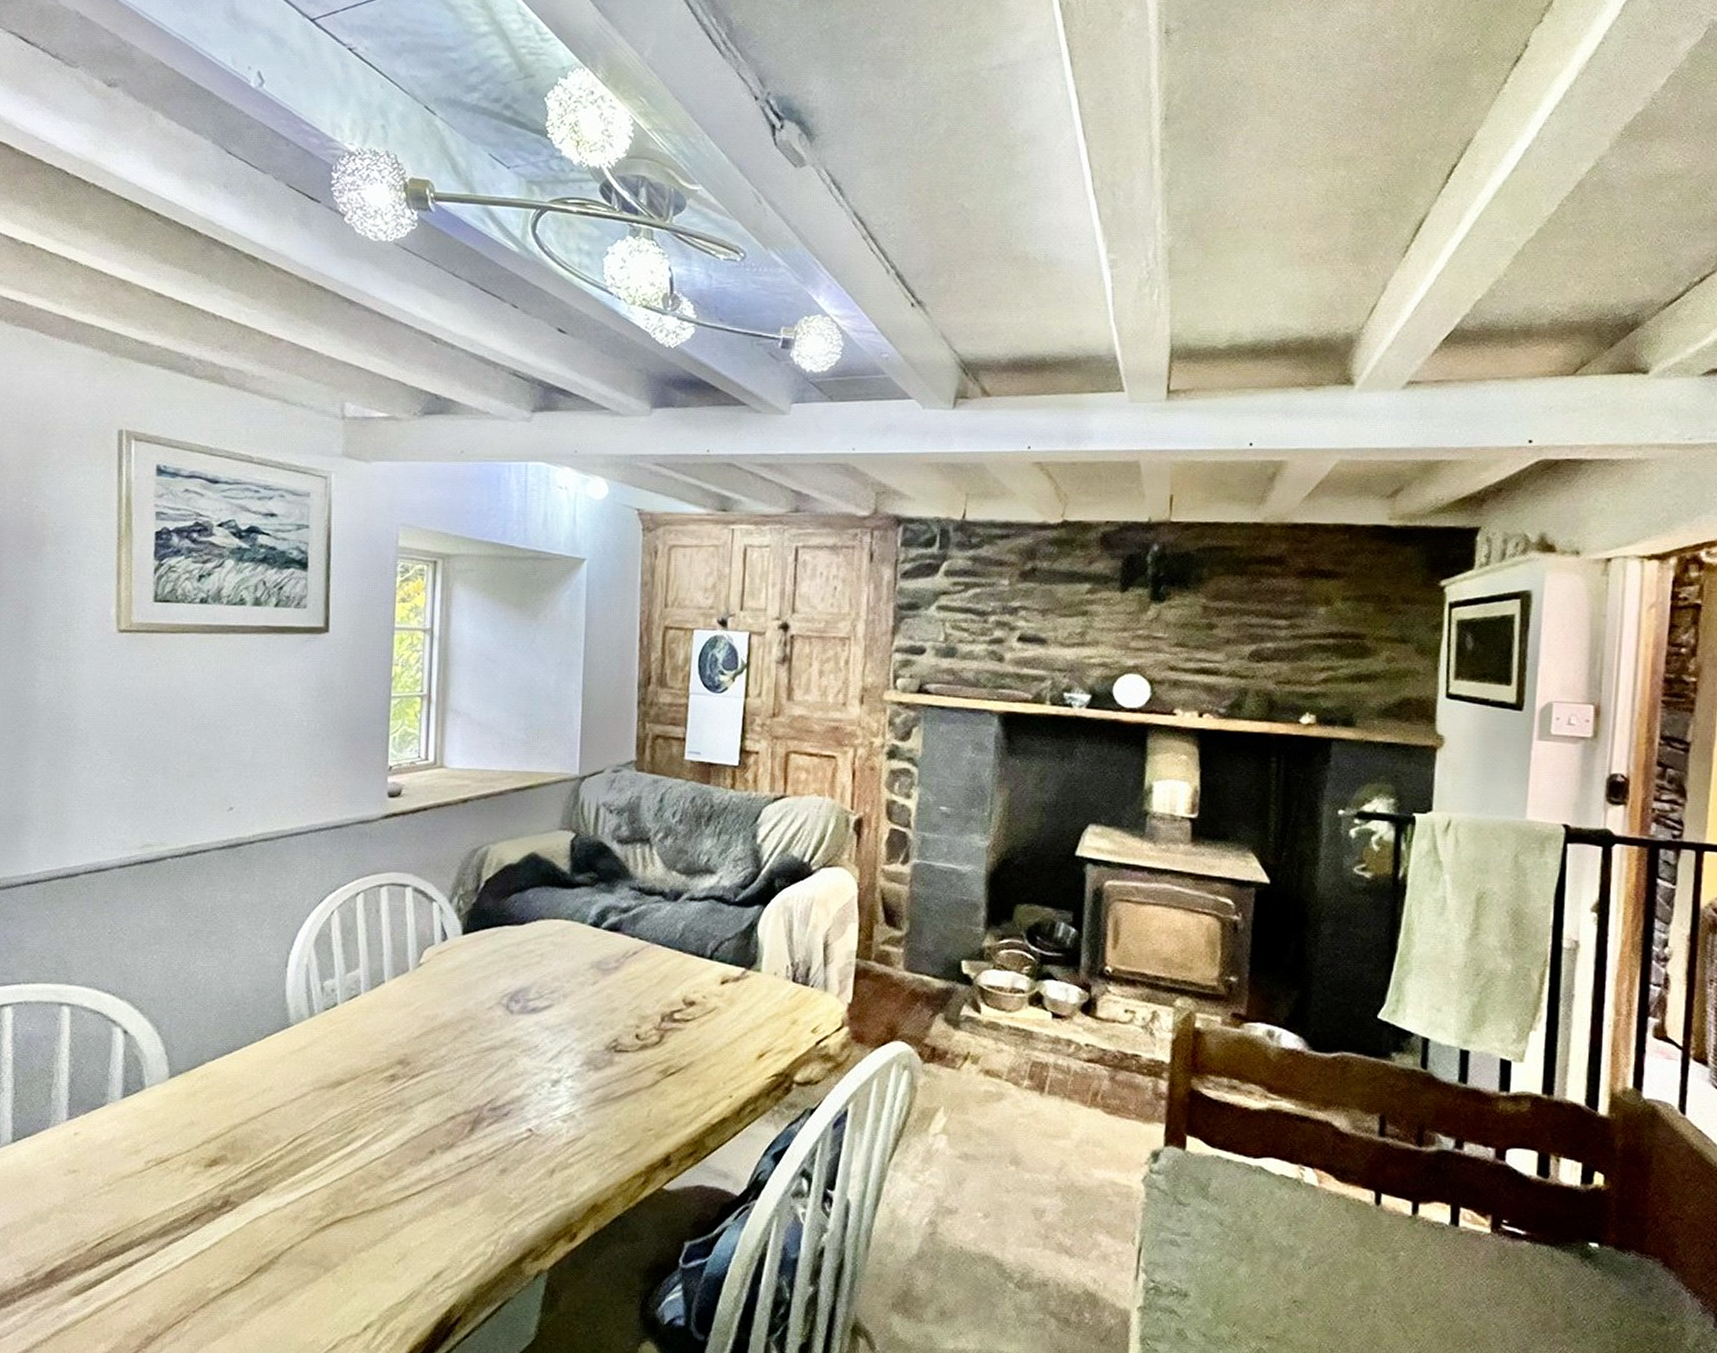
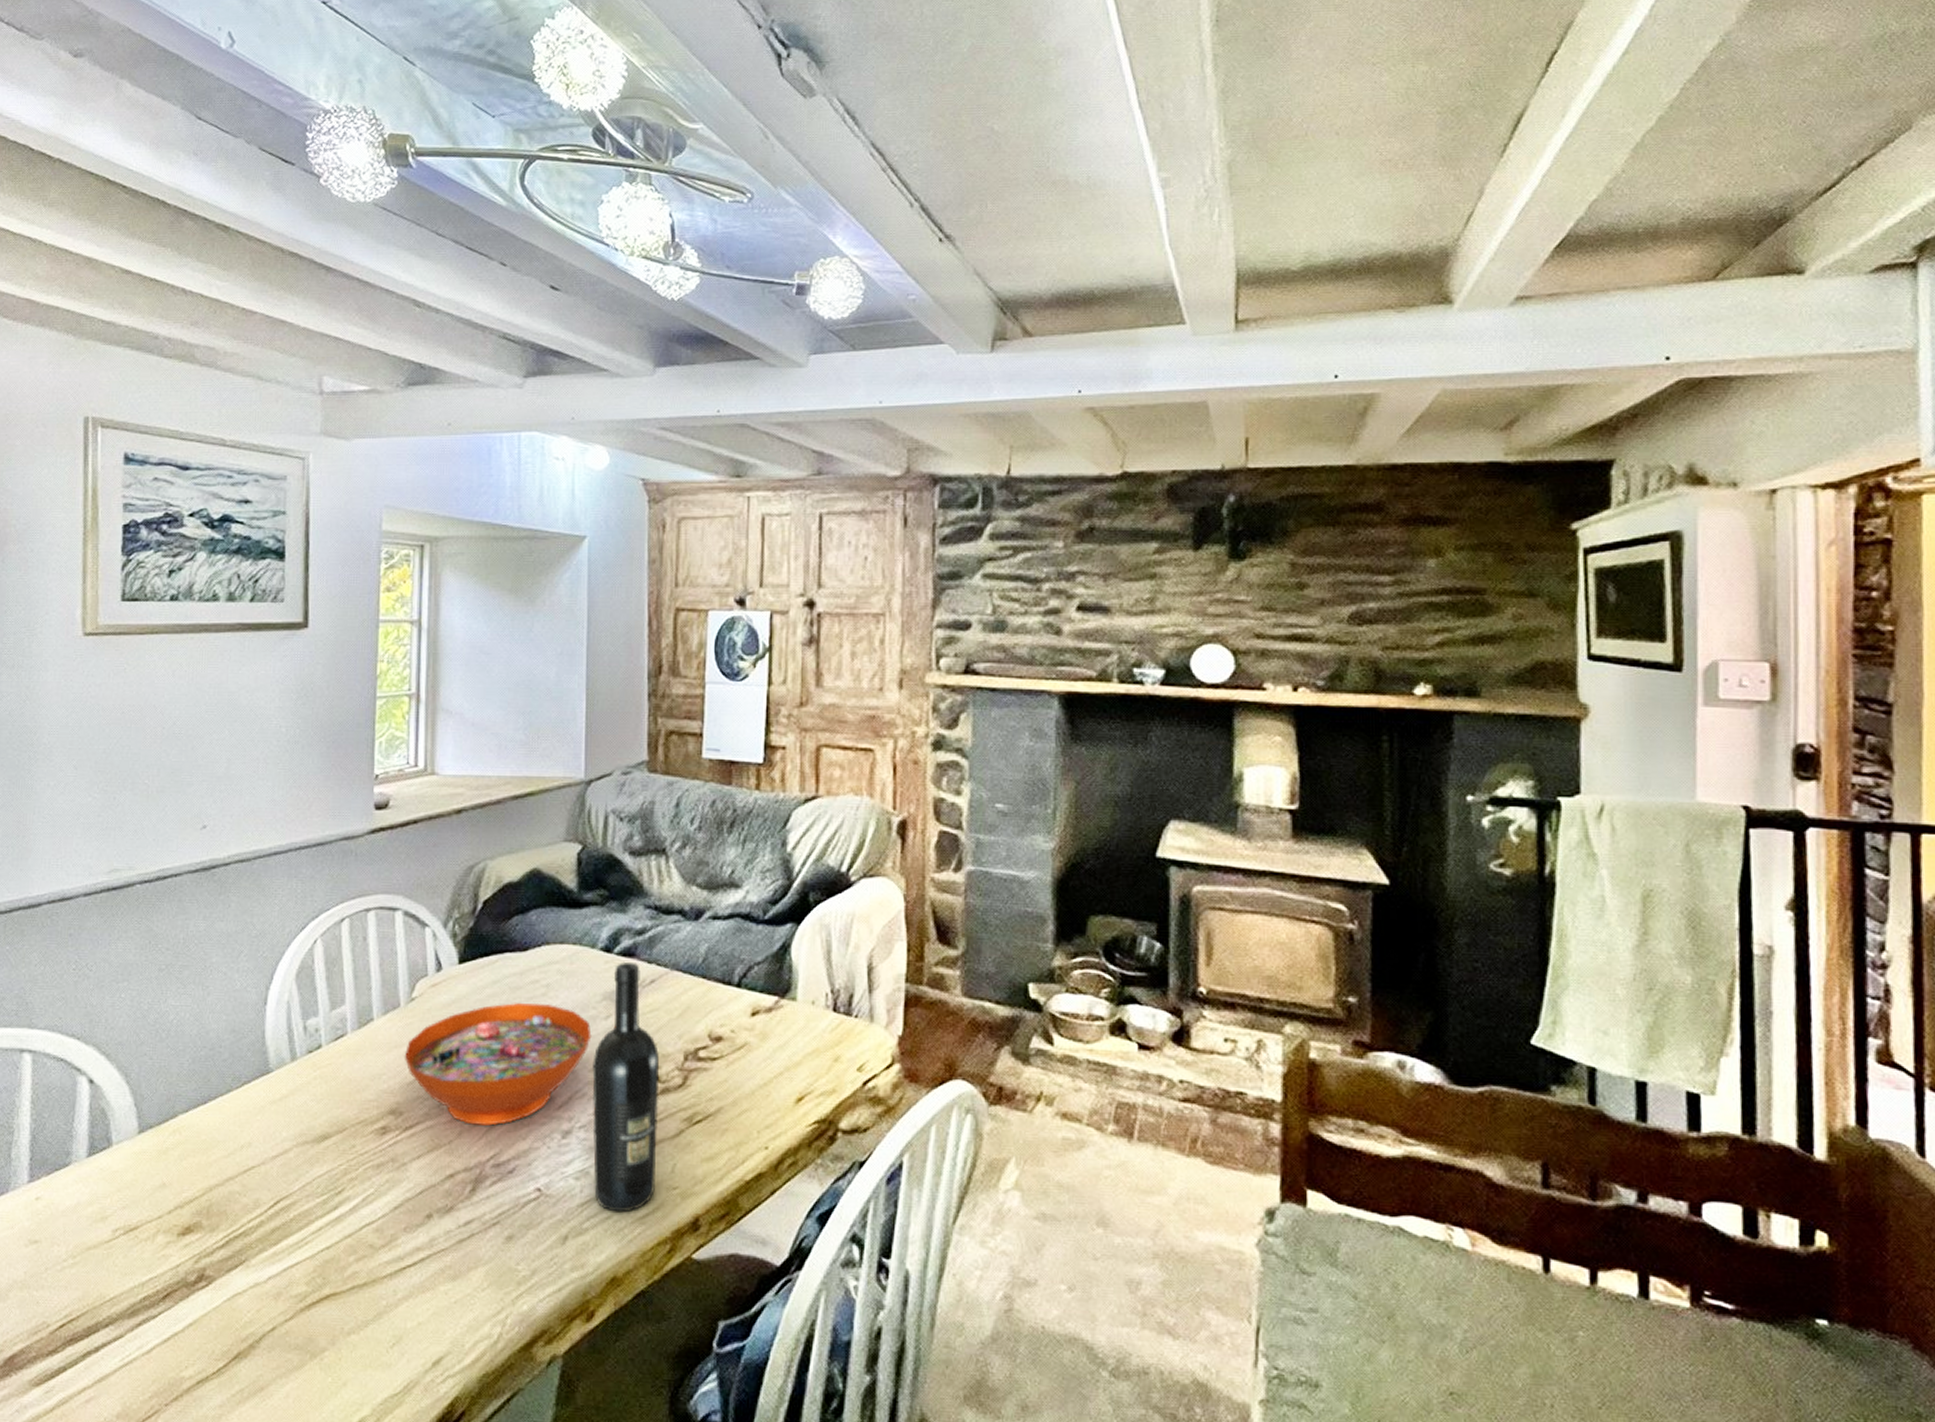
decorative bowl: none [411,969,580,1075] -> present [404,1003,592,1126]
wine bottle: none [579,936,640,1150] -> present [592,962,660,1213]

